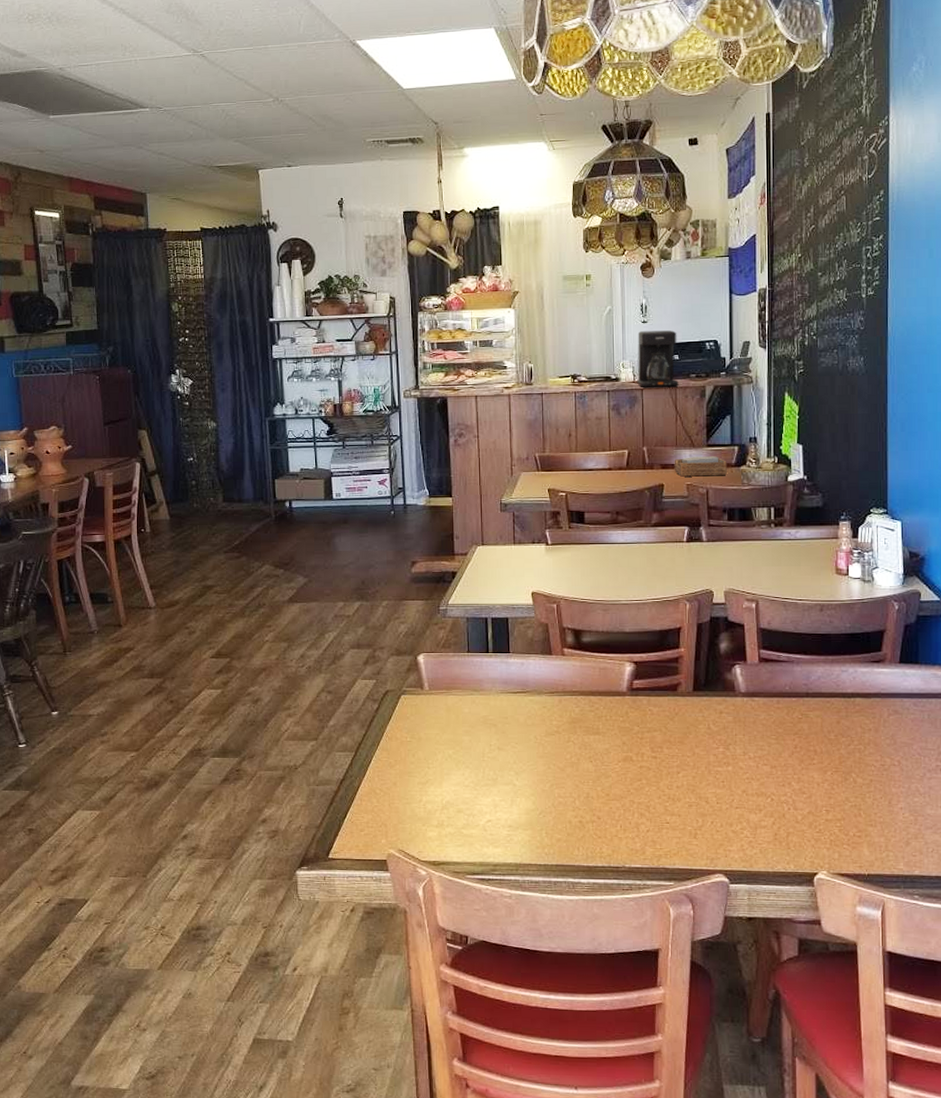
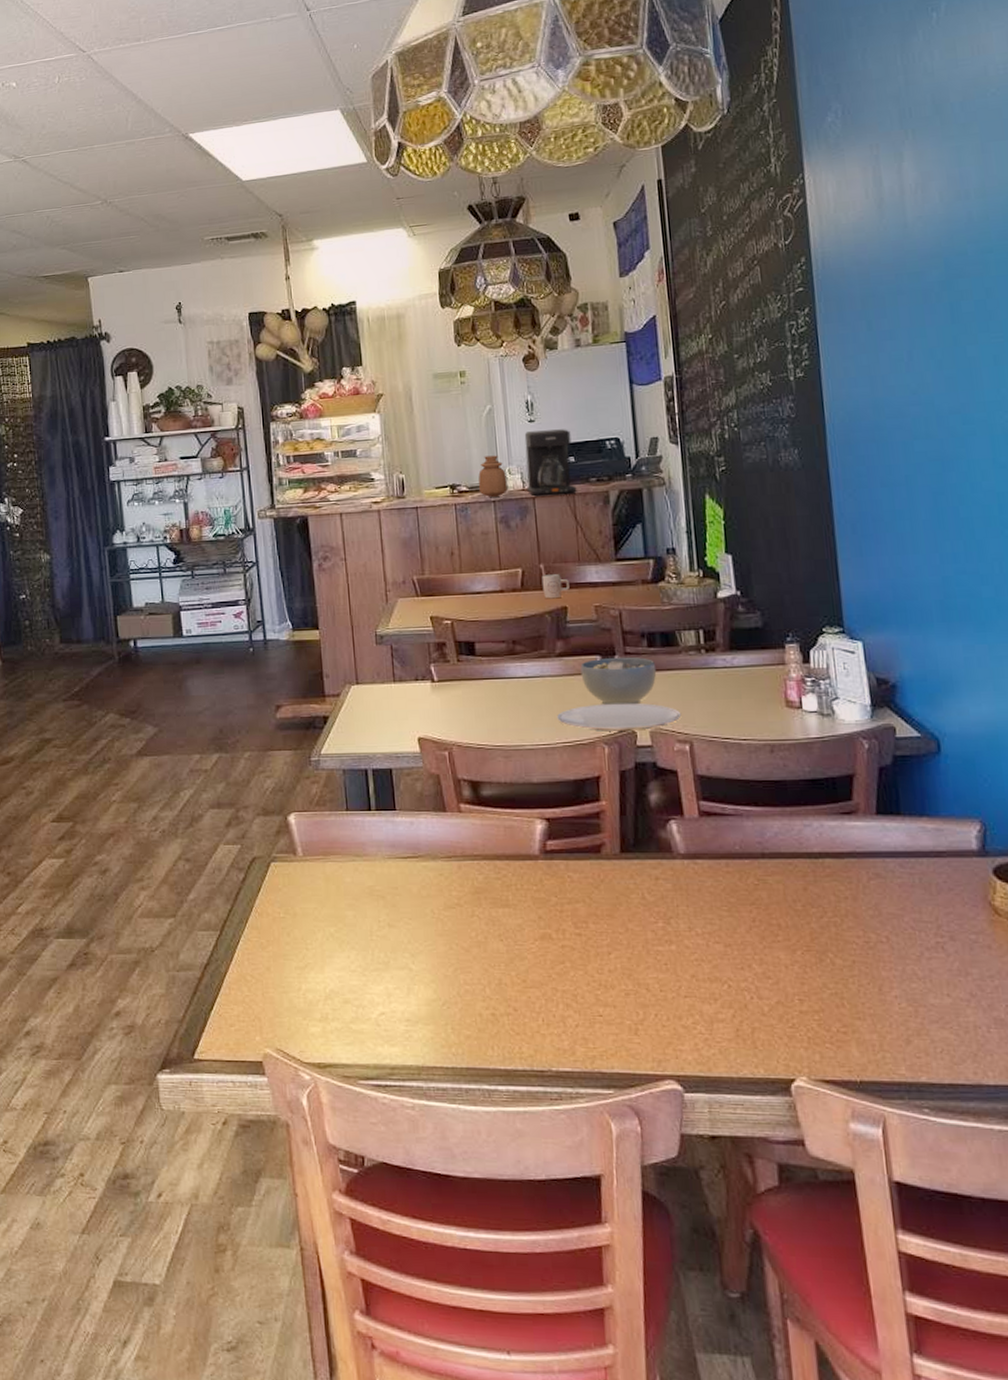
jar: none [596,351,620,388] -> present [478,455,508,498]
mug: none [644,456,667,477] -> present [541,574,570,599]
plate: none [649,567,751,590] -> present [557,703,682,731]
soup bowl: none [671,528,734,569] -> present [580,657,657,705]
napkin holder: present [674,456,727,477] -> none [577,572,642,597]

